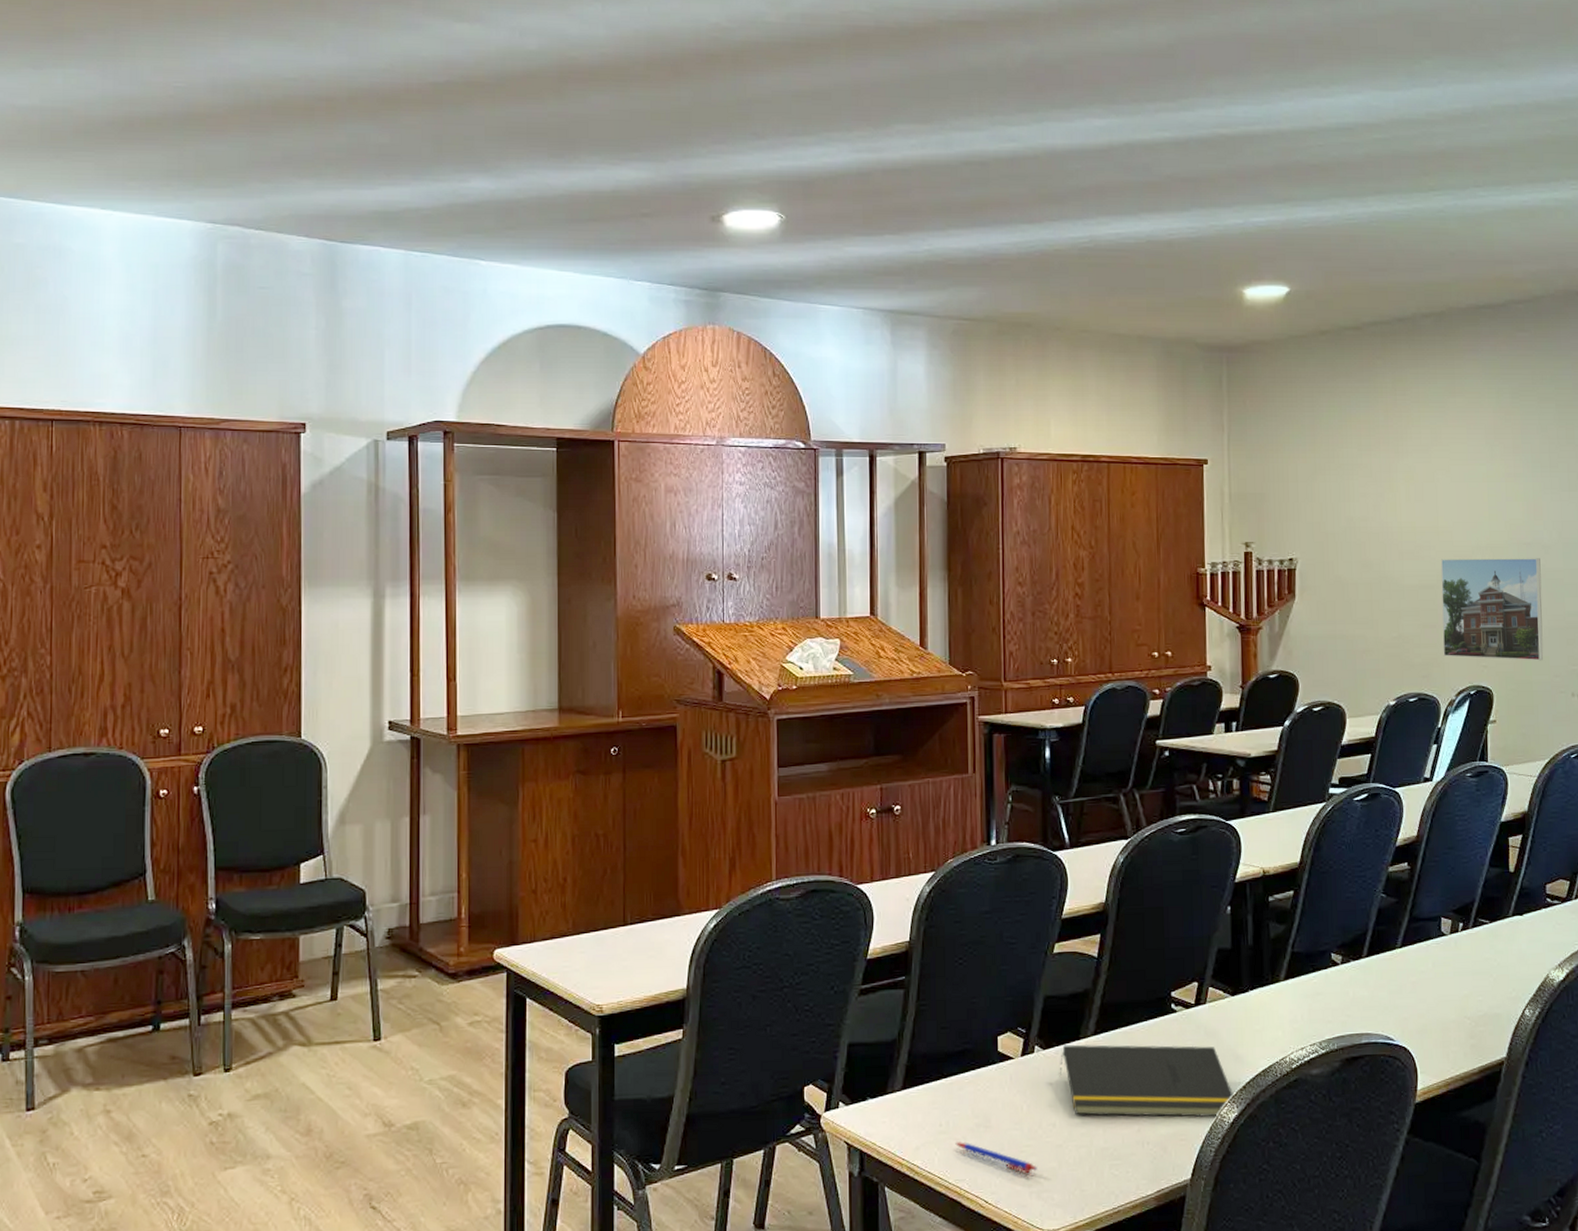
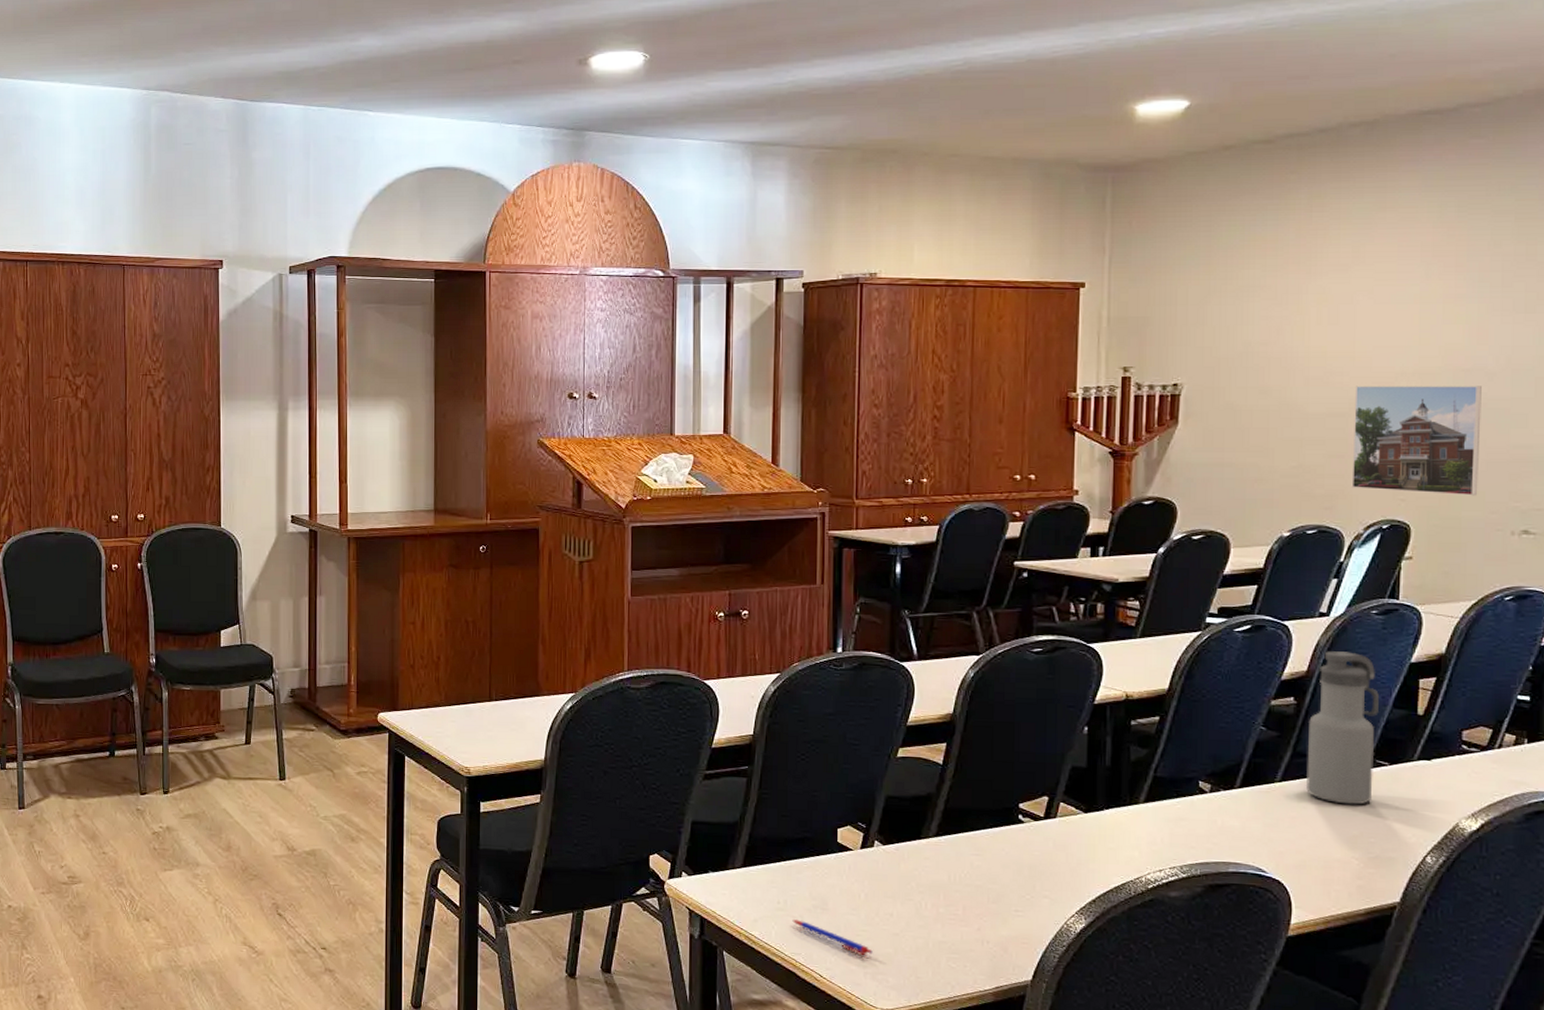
notepad: present [1059,1044,1234,1117] -> none [898,843,1082,926]
water bottle: none [1421,815,1478,965] -> present [1305,651,1379,805]

